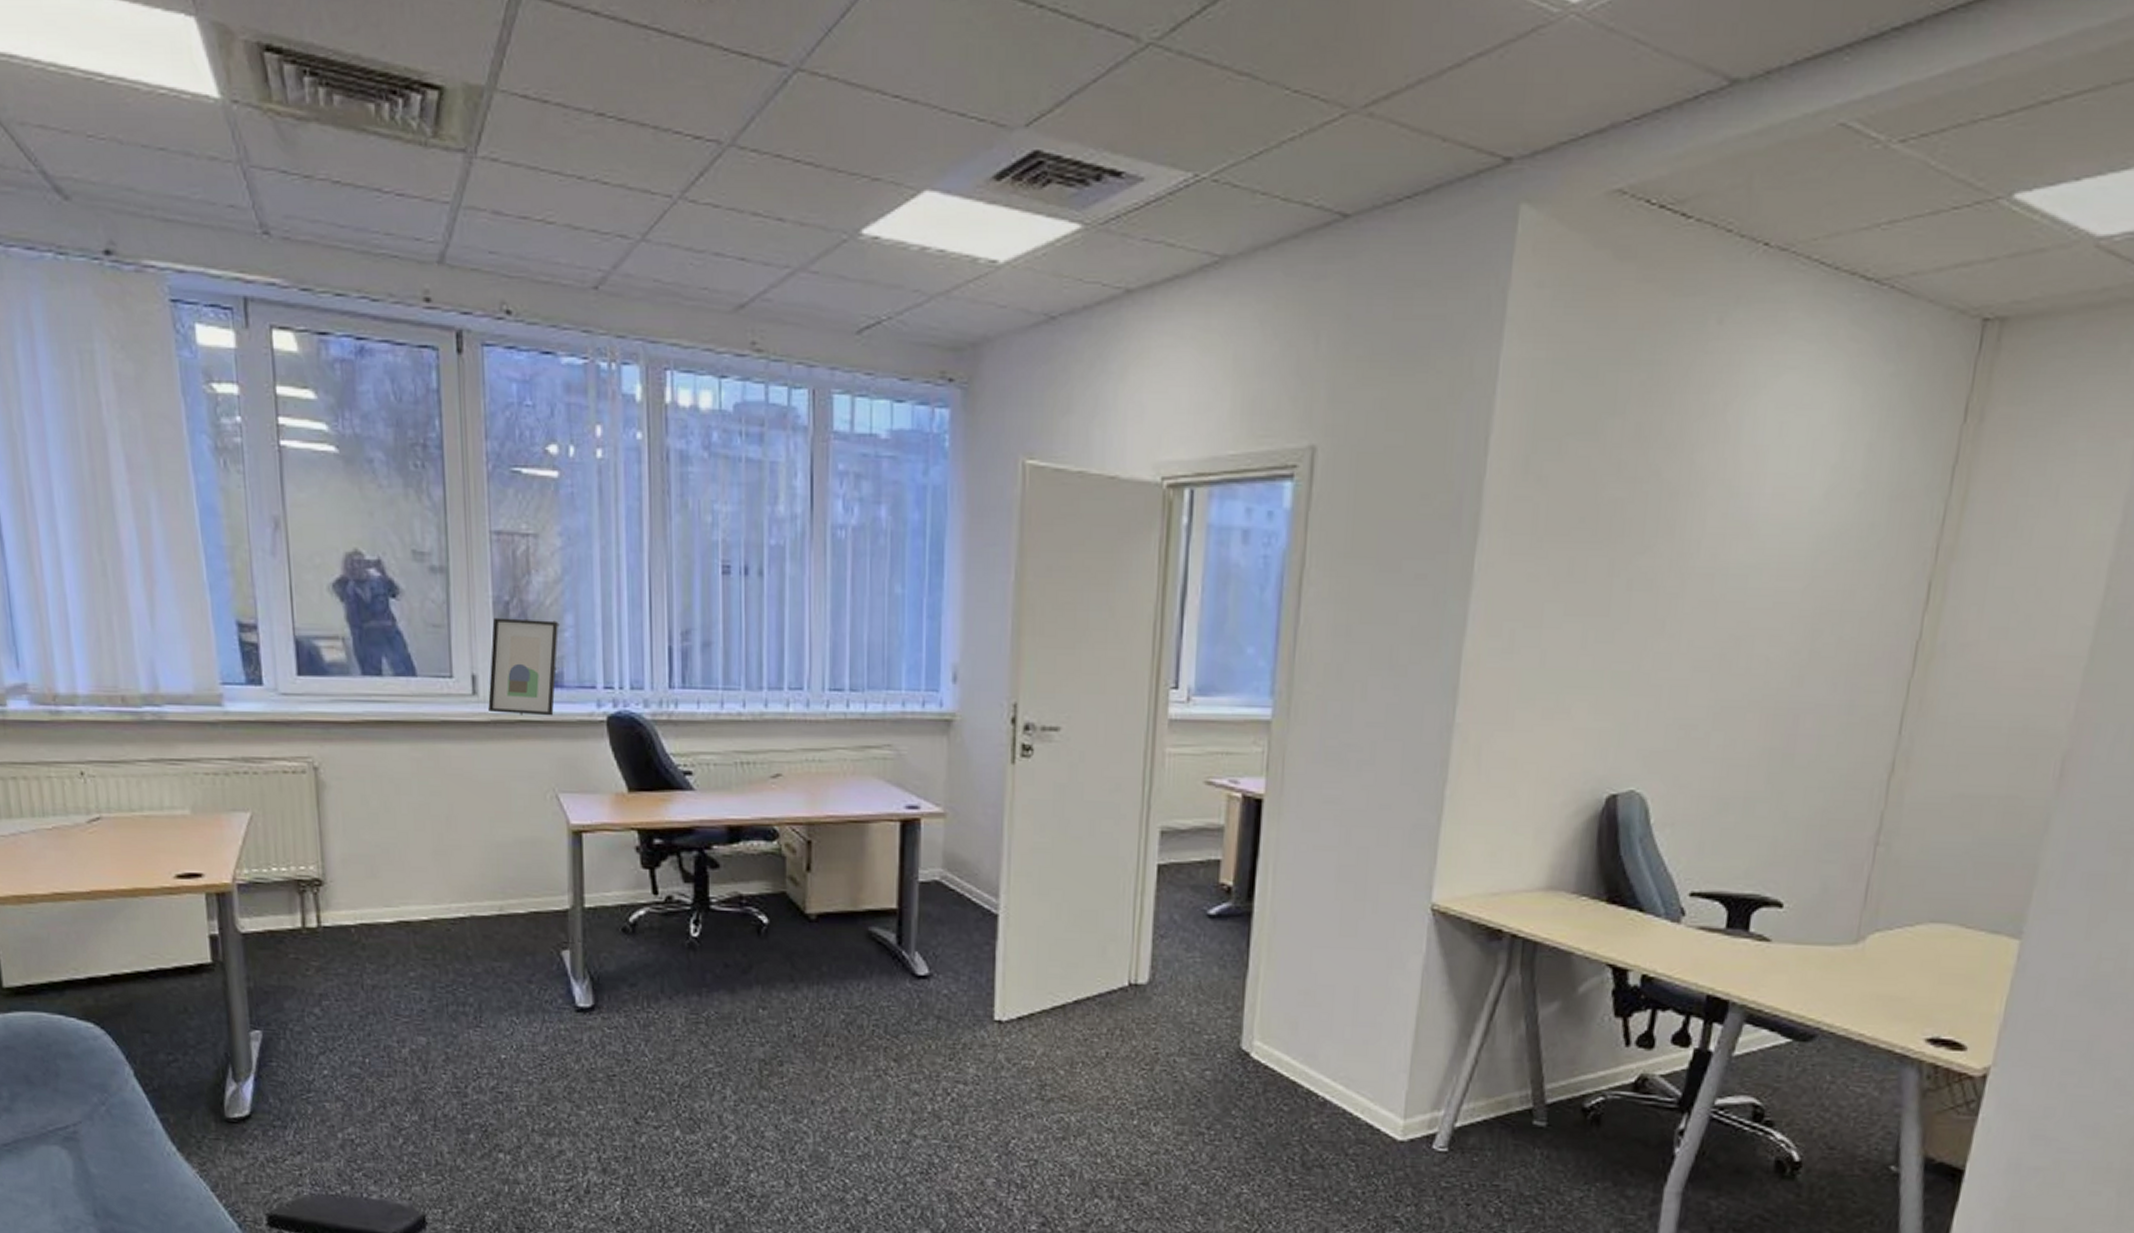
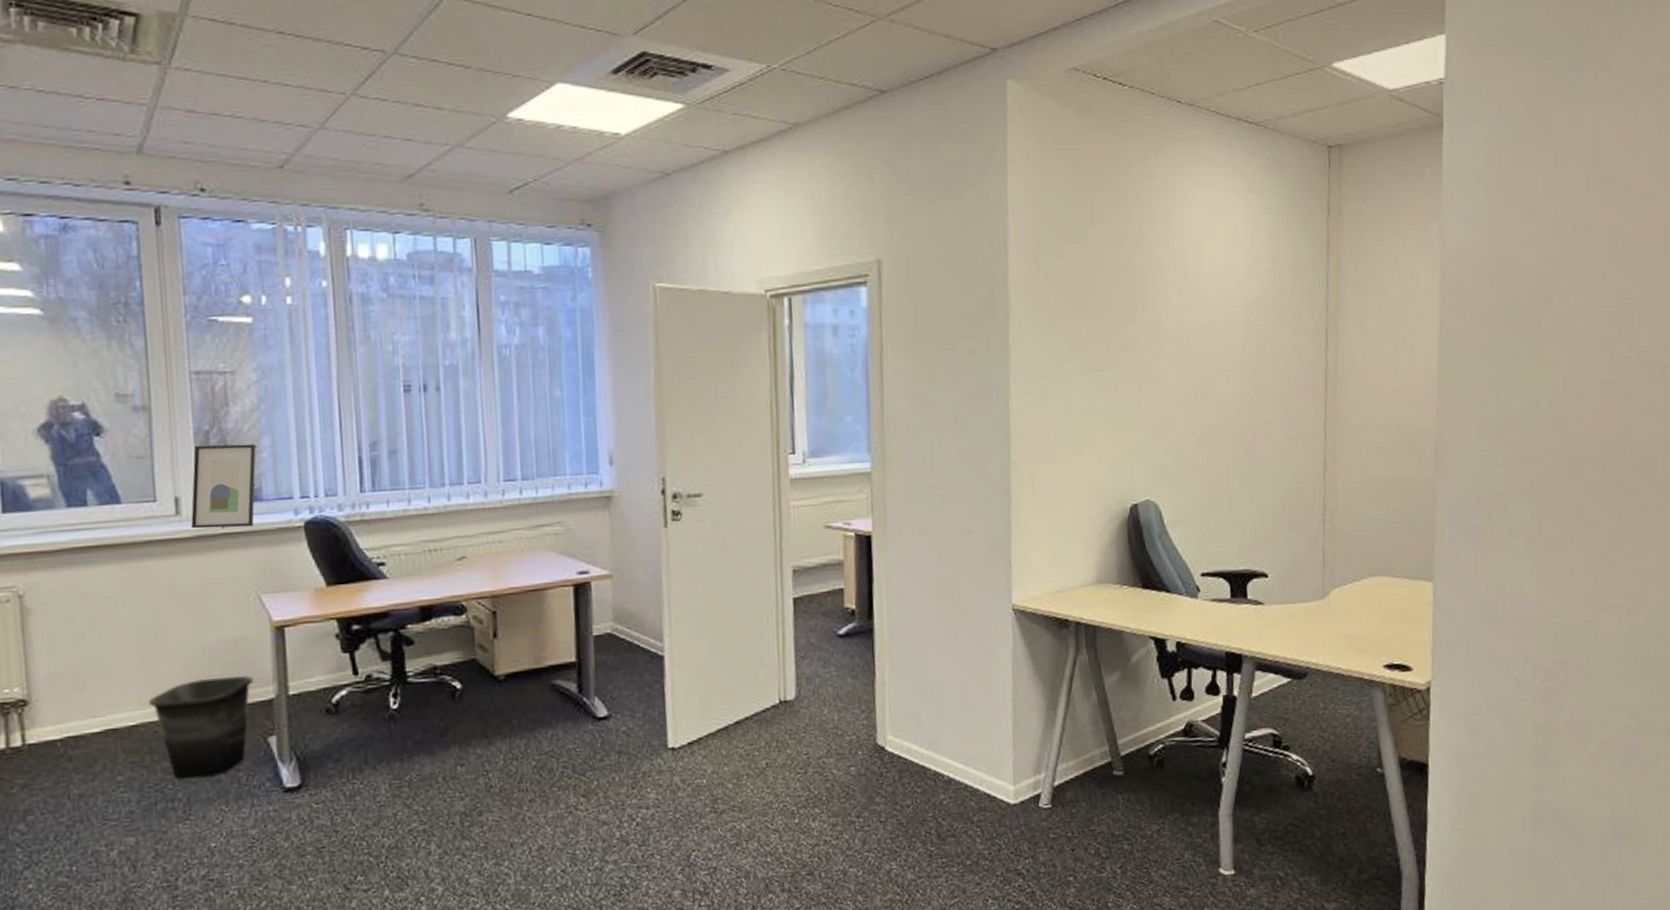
waste bin: none [441,879,549,984] -> present [148,675,254,780]

